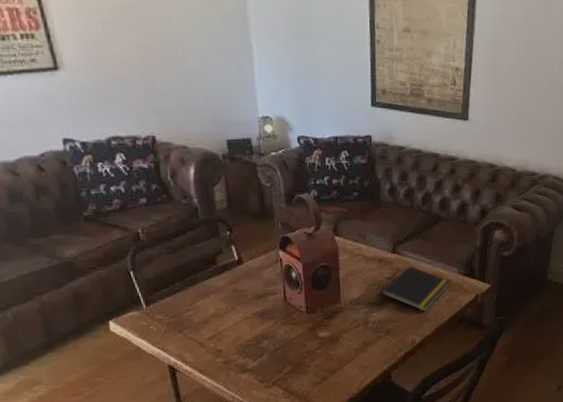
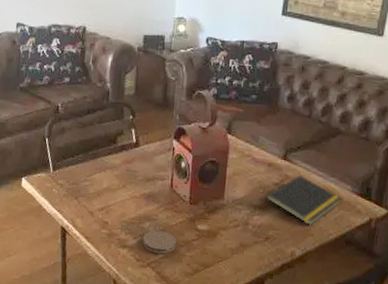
coaster: none [264,346,300,371] -> present [143,230,177,254]

